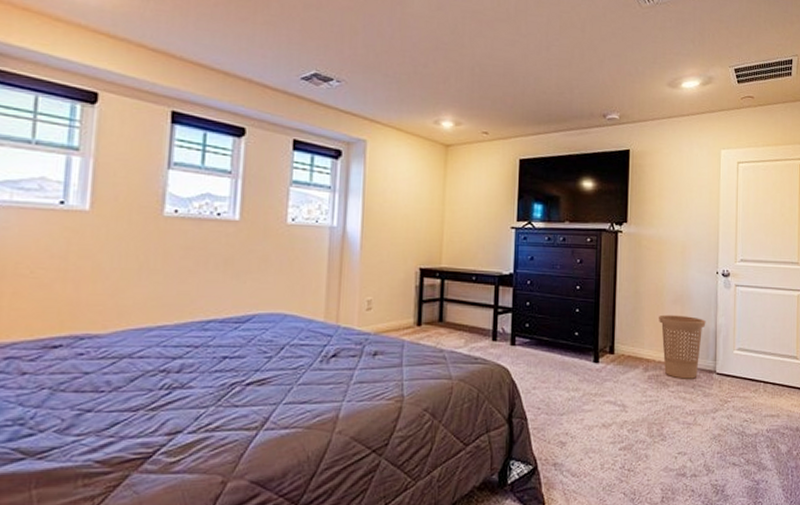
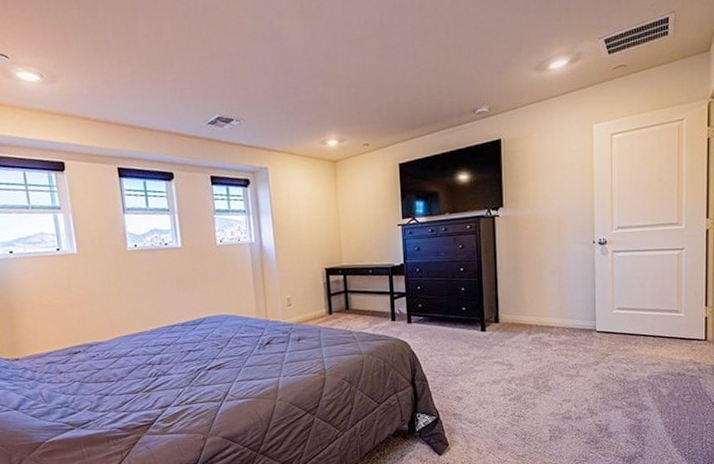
laundry basket: present [659,314,706,379] -> none [539,283,585,339]

